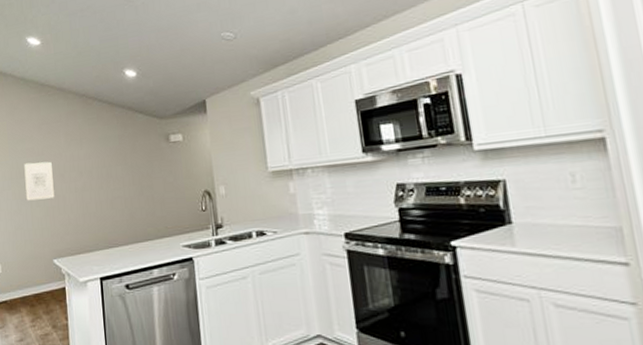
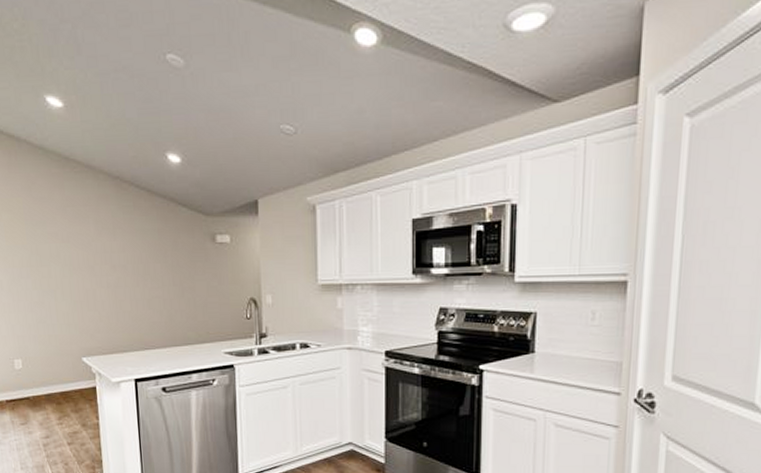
wall art: present [24,161,55,201] -> none [45,249,83,293]

